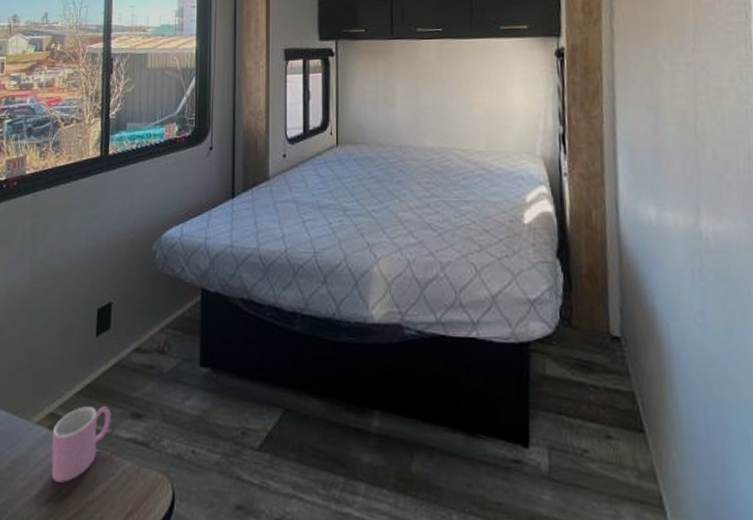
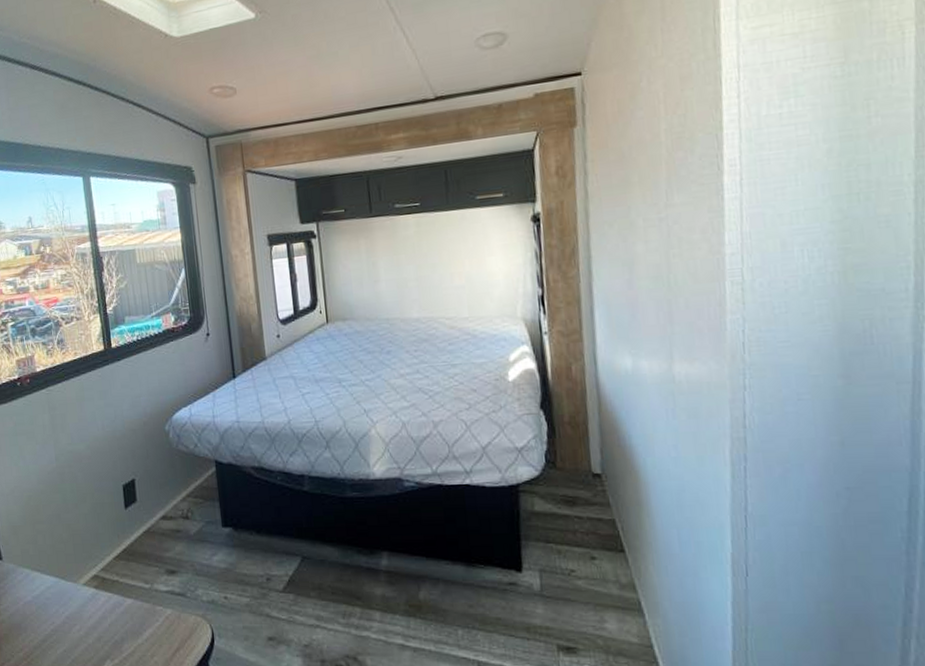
cup: present [51,406,111,483] -> none [98,566,149,630]

